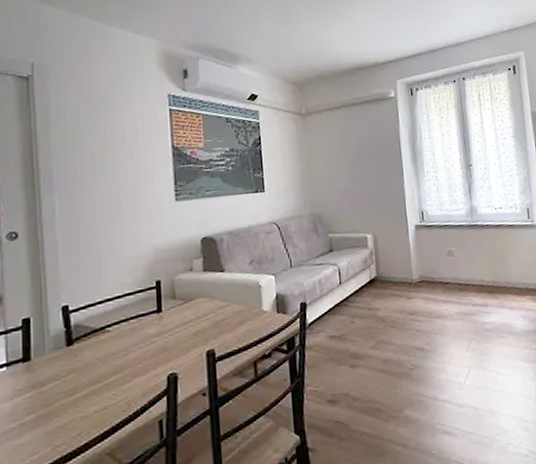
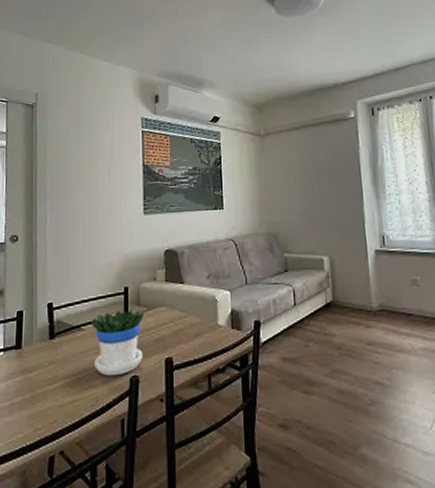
flowerpot: none [117,304,182,378] -> present [91,310,145,376]

